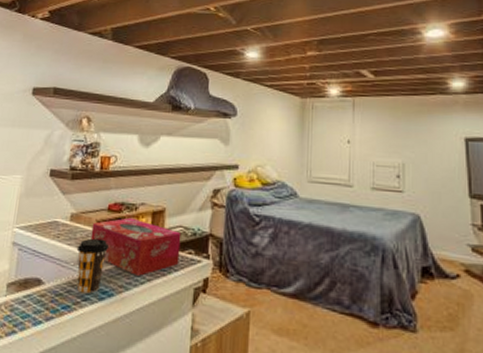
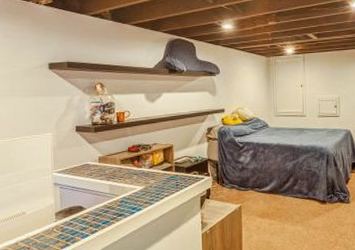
coffee cup: present [76,238,110,294] -> none [107,172,133,212]
tissue box: present [90,217,182,276] -> none [117,154,188,194]

